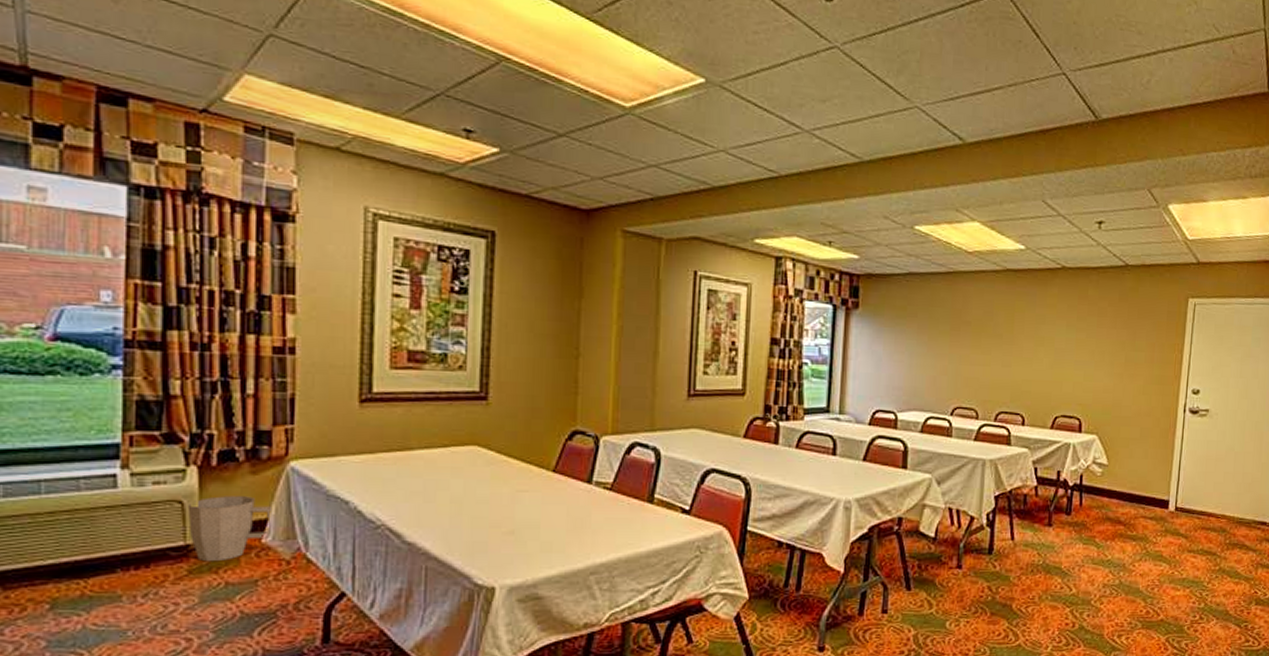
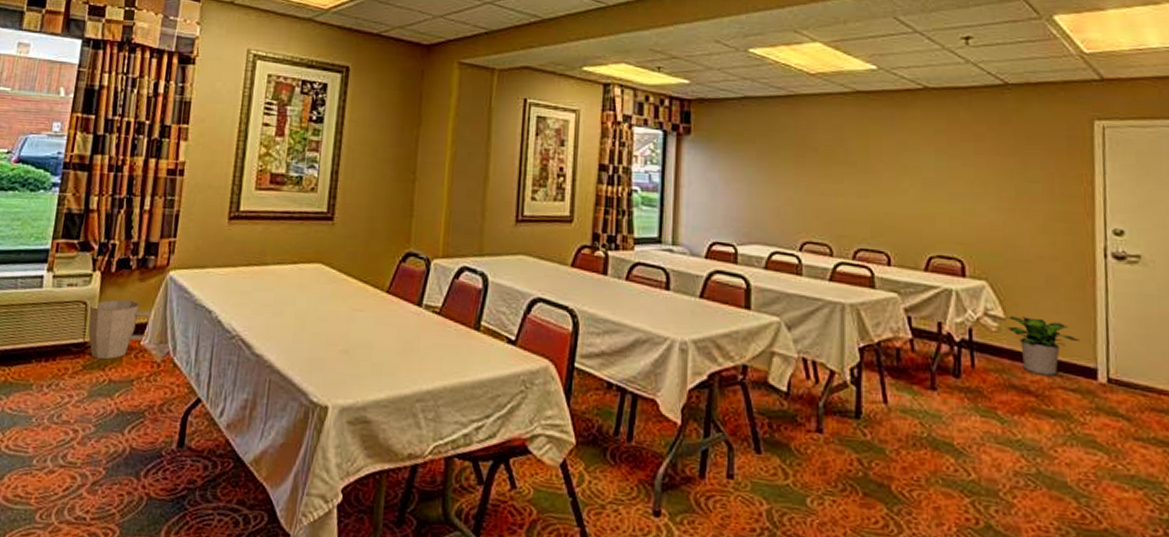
potted plant: none [1109,463,1160,508] -> present [1007,316,1081,376]

